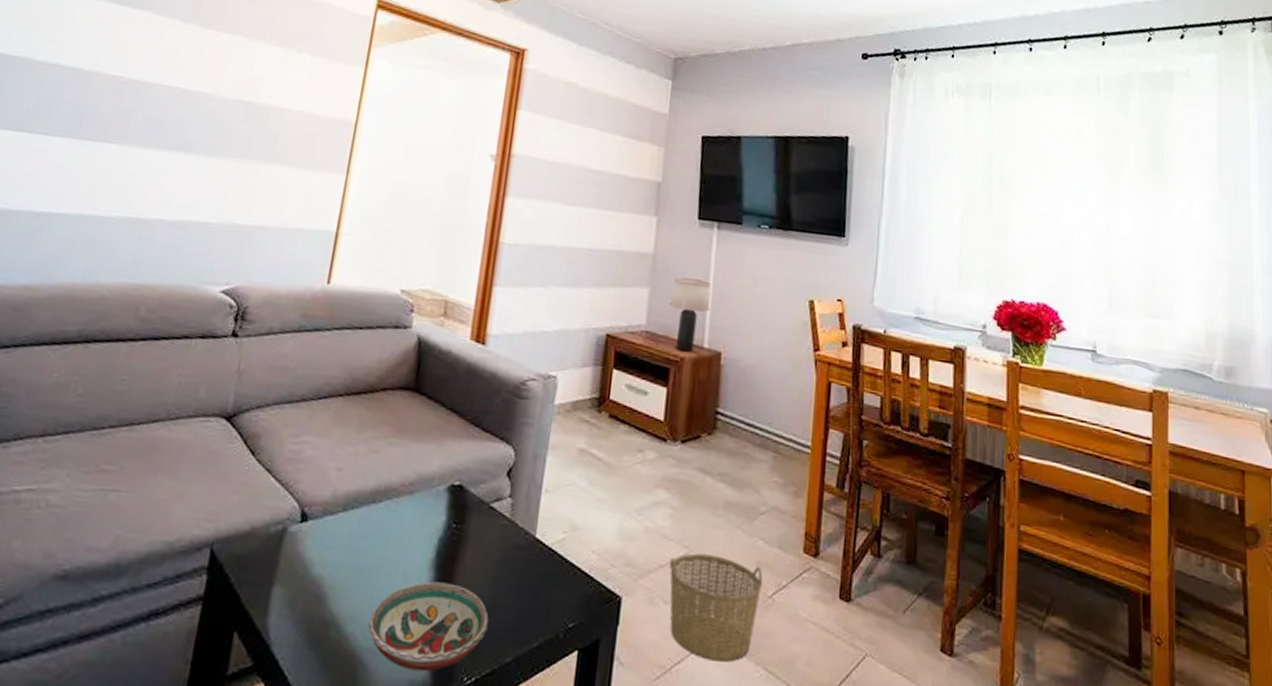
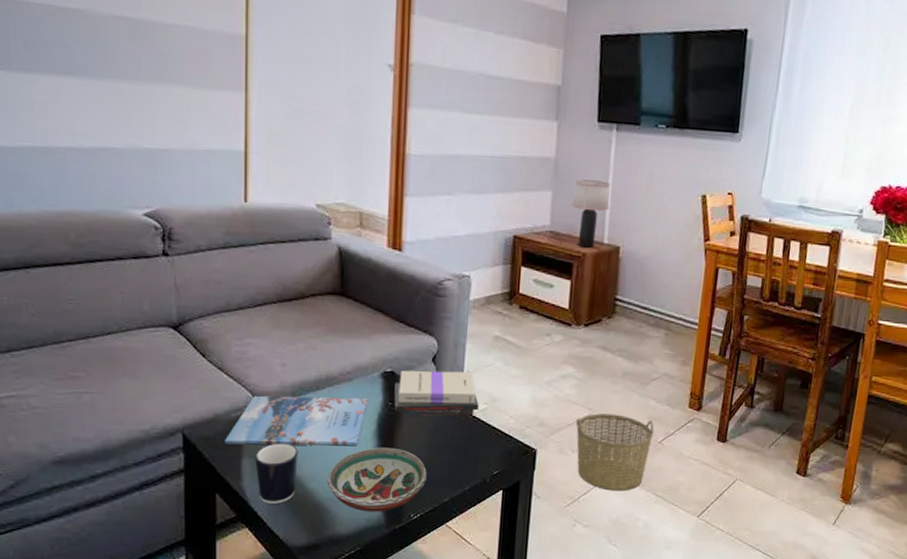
magazine: none [257,506,430,579] -> present [225,395,369,446]
mug: none [285,568,341,652] -> present [255,443,298,504]
books: none [459,485,557,548] -> present [394,370,479,417]

